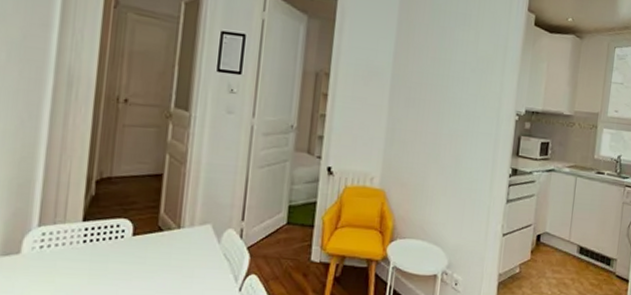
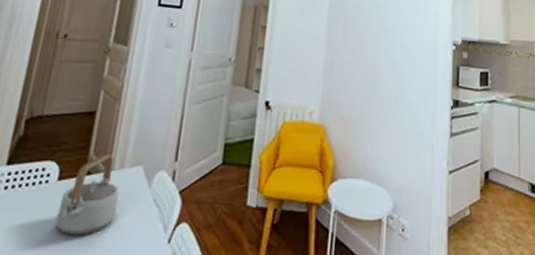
teapot: none [134,213,191,284] -> present [55,154,120,236]

